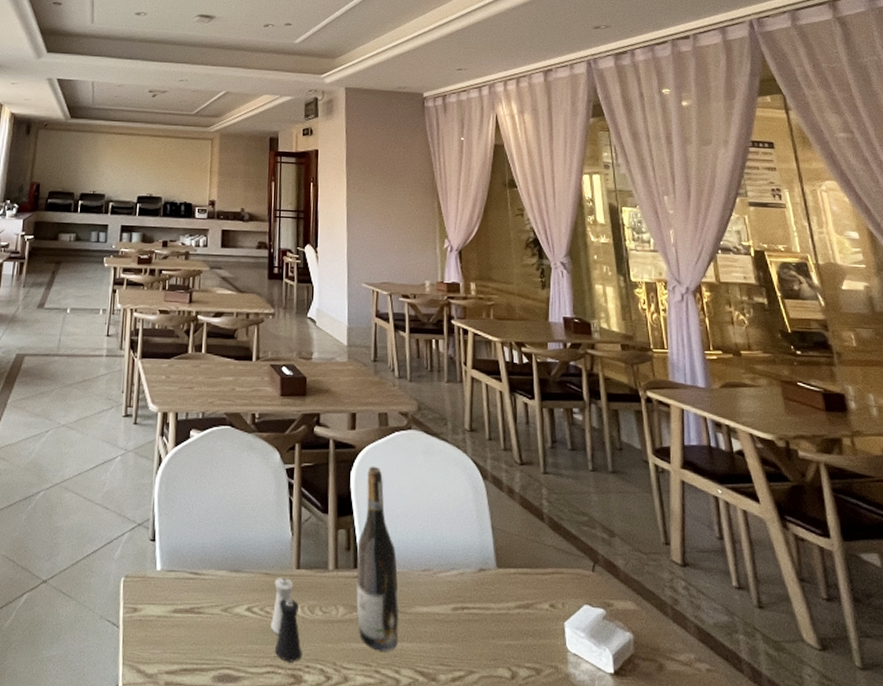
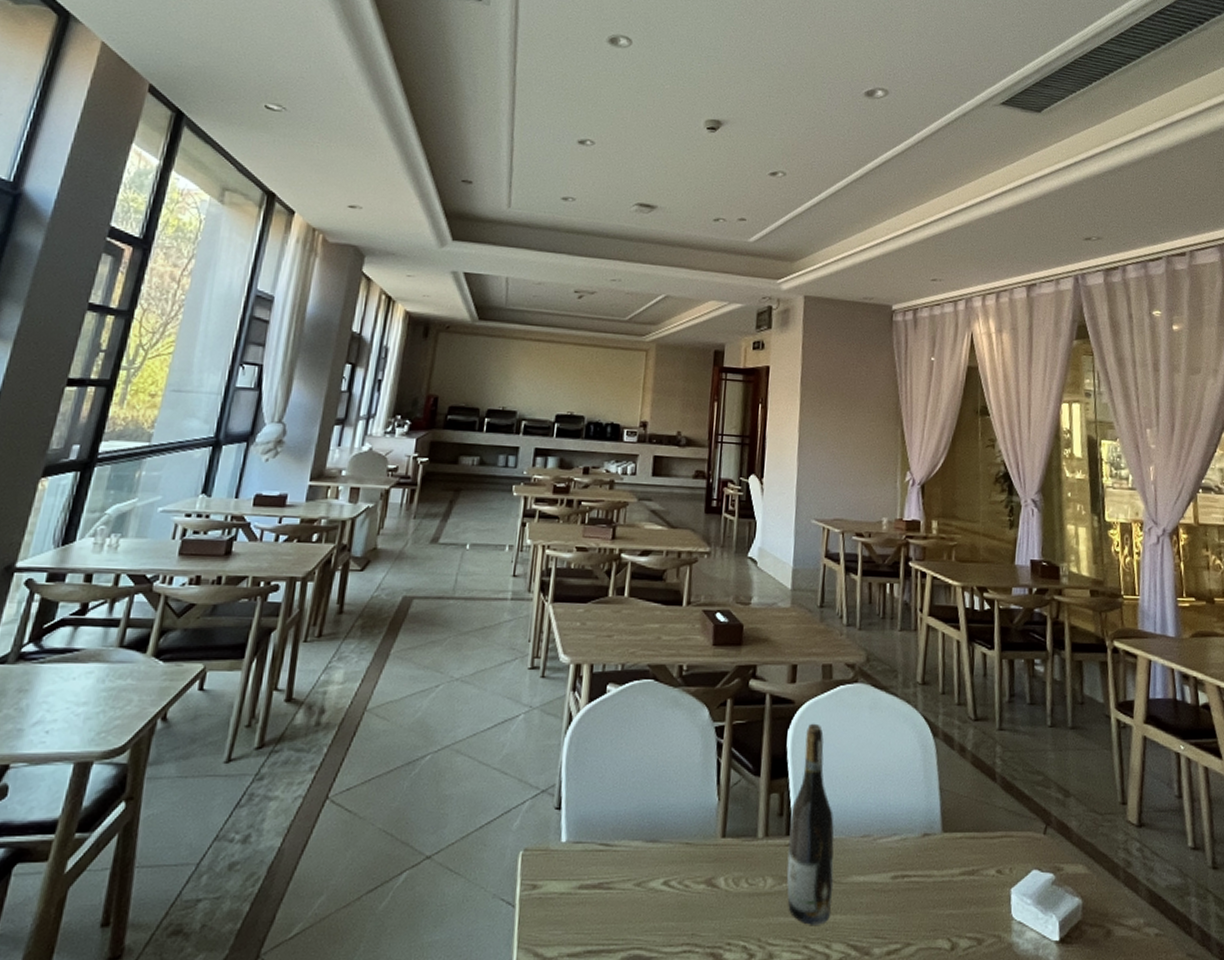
salt and pepper shaker: present [271,578,302,662] -> none [689,848,724,940]

